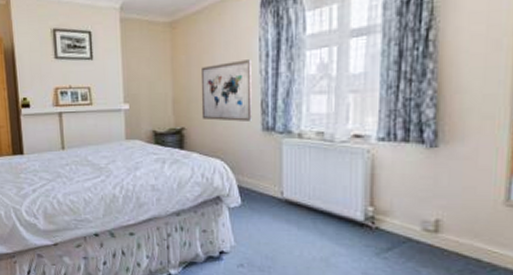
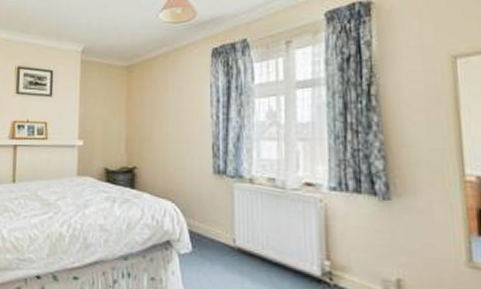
wall art: present [200,60,252,122] -> none [154,104,203,164]

